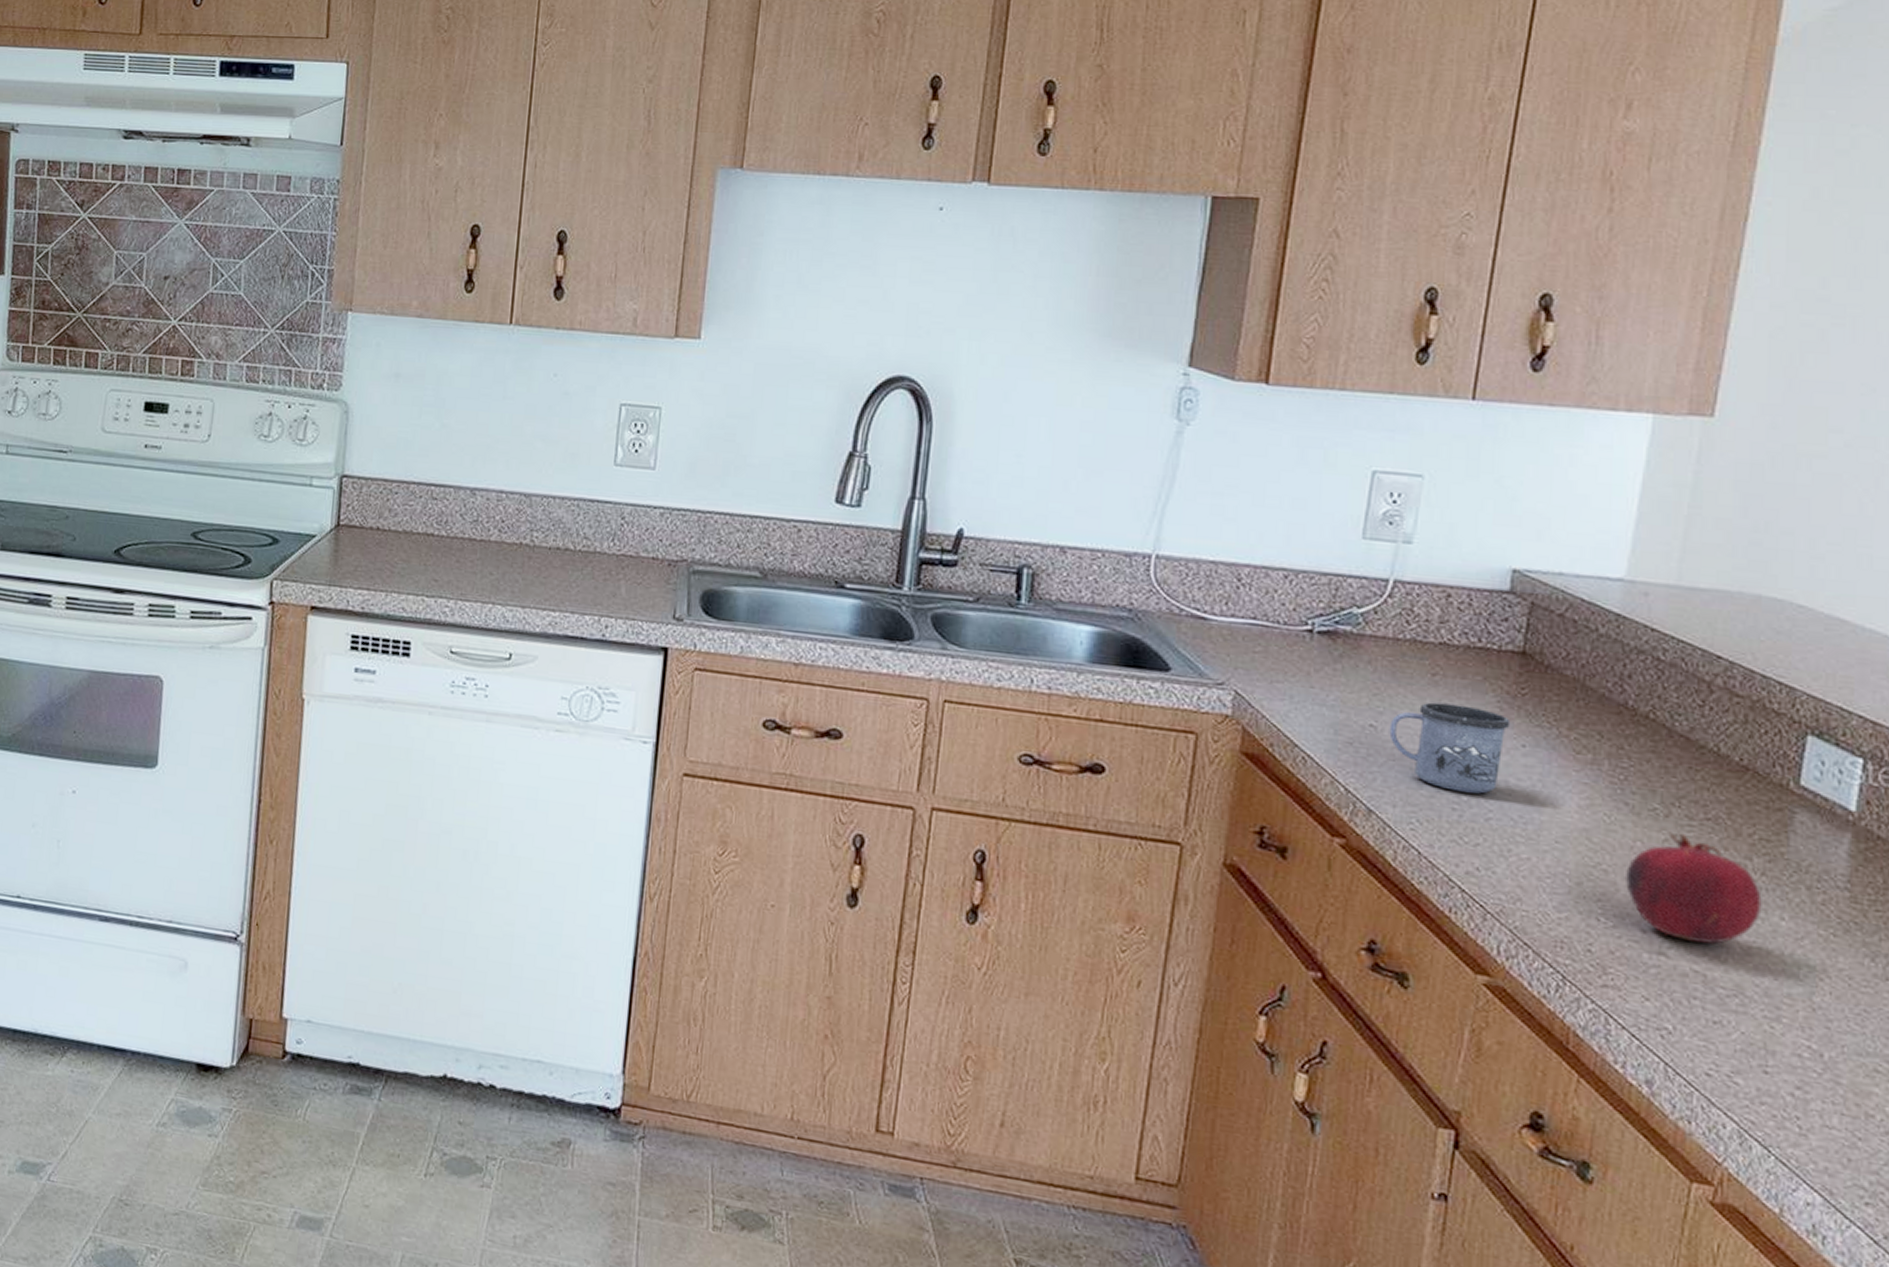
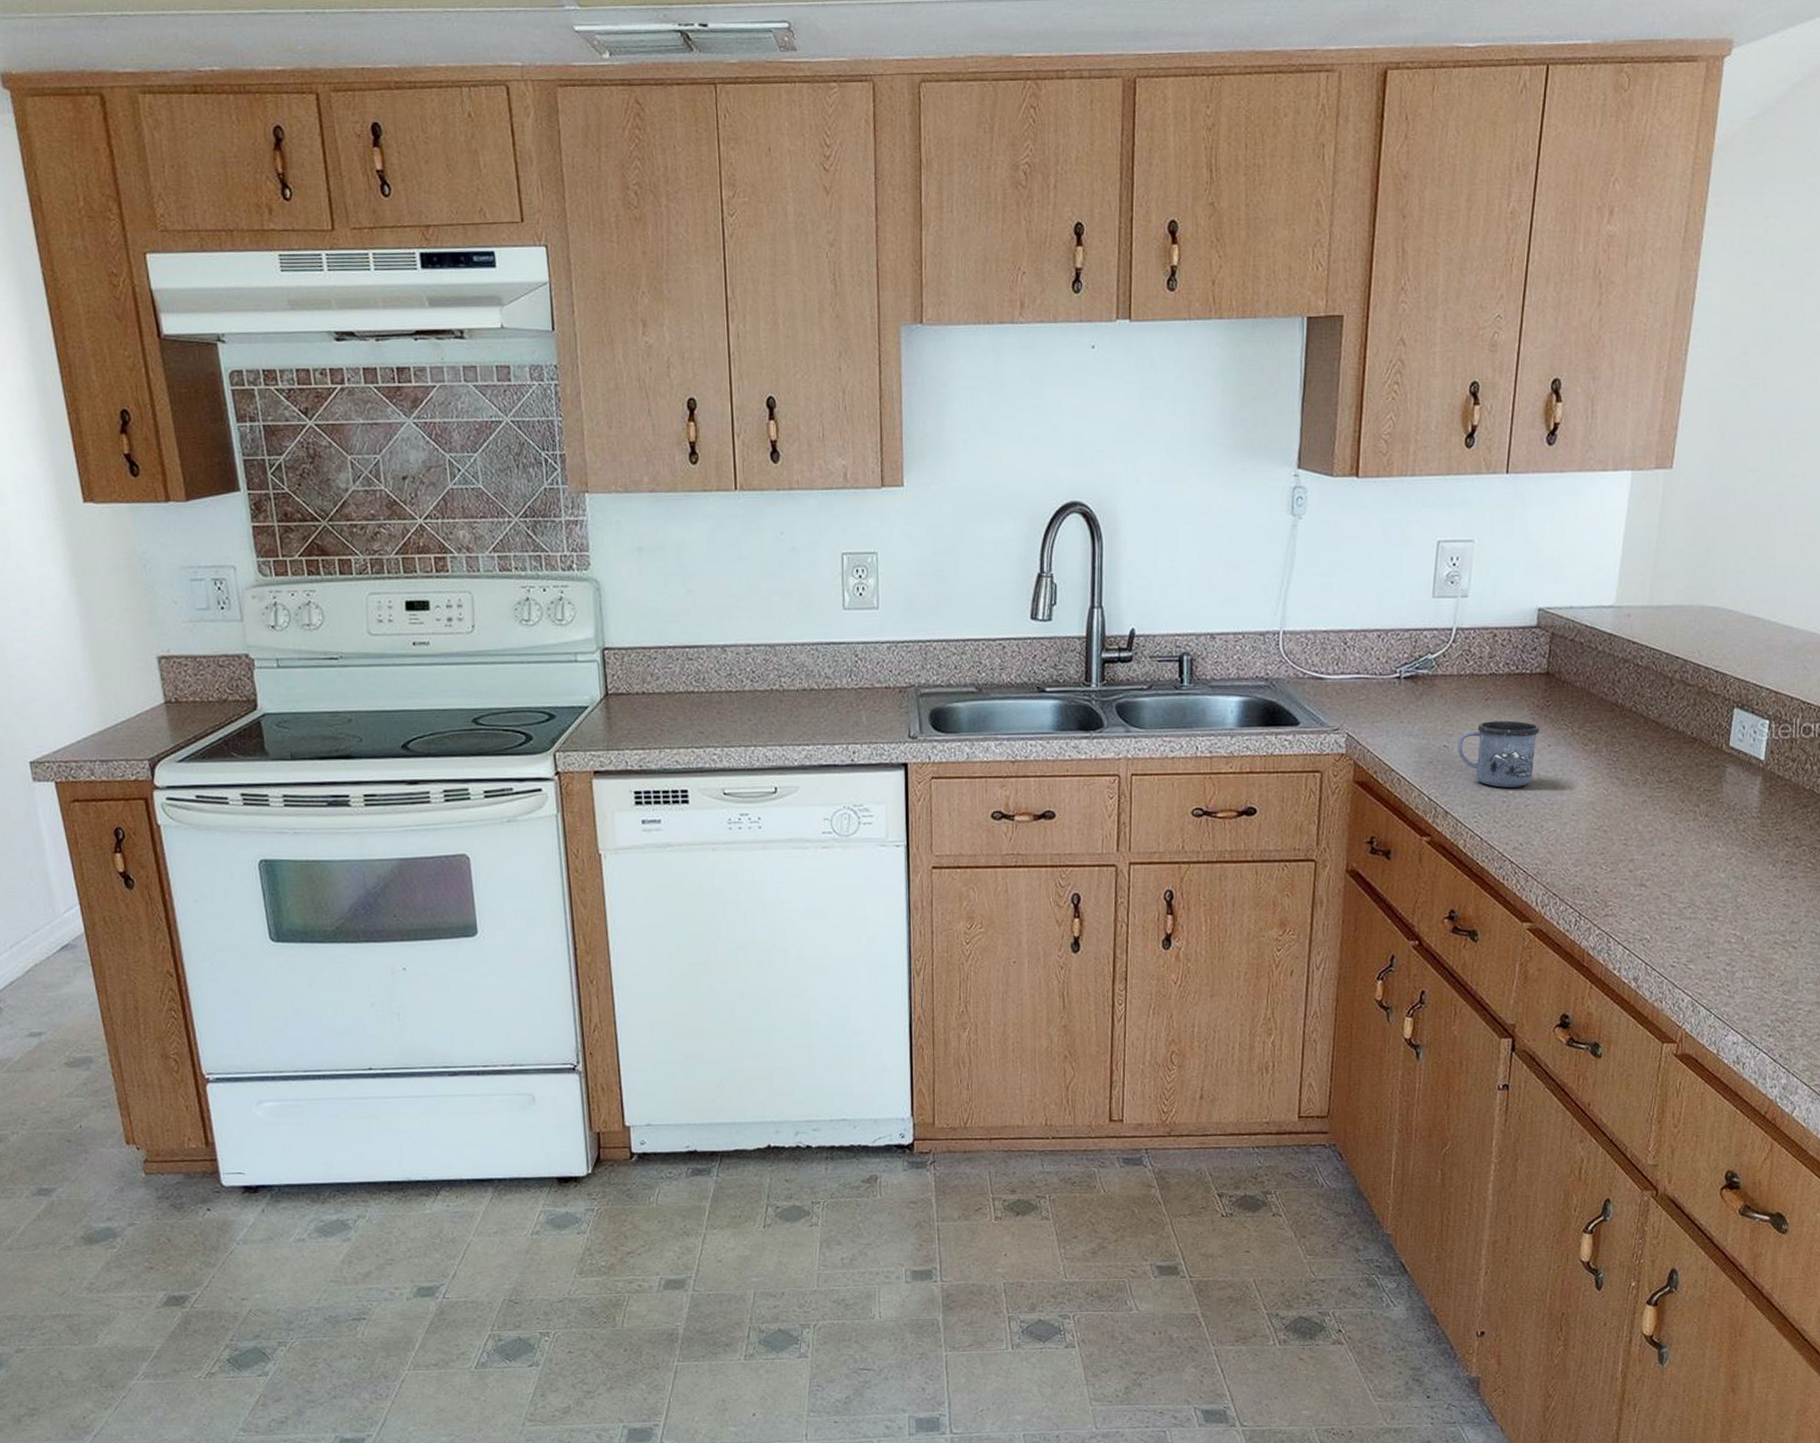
fruit: present [1624,833,1762,944] -> none [1618,794,1706,873]

